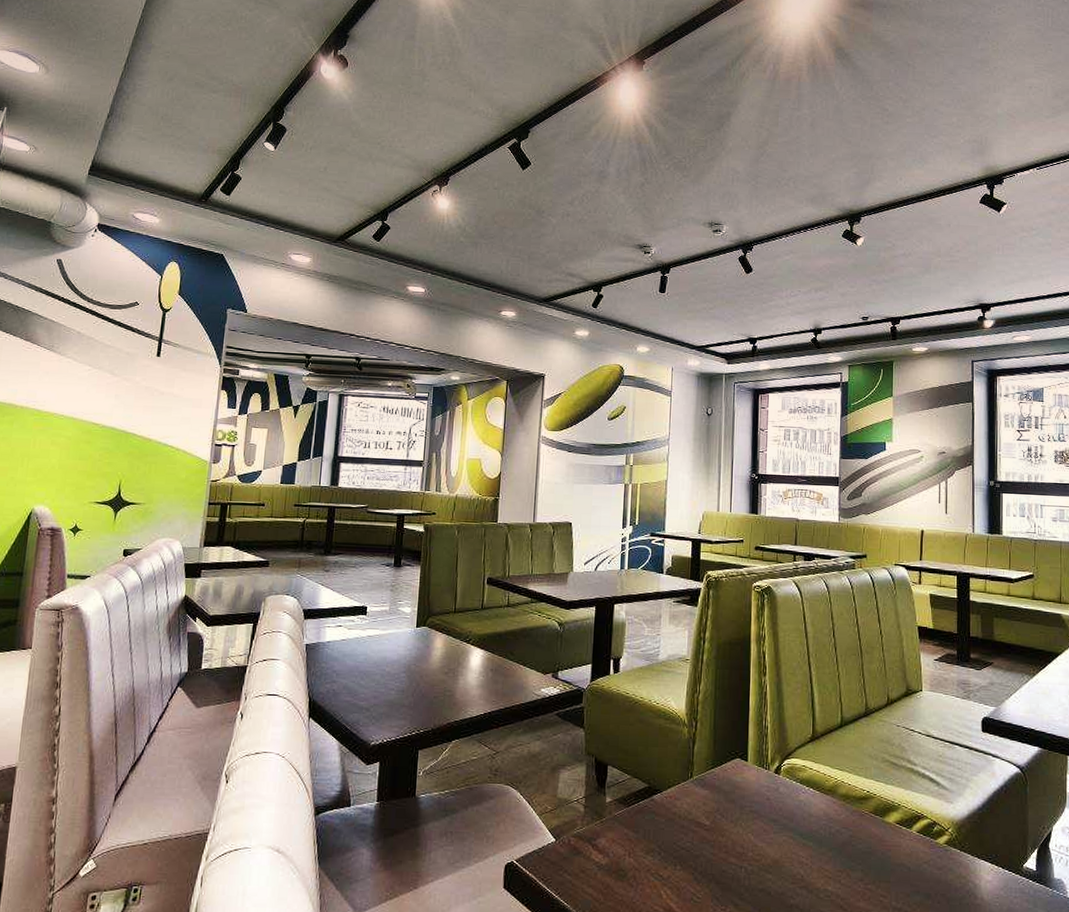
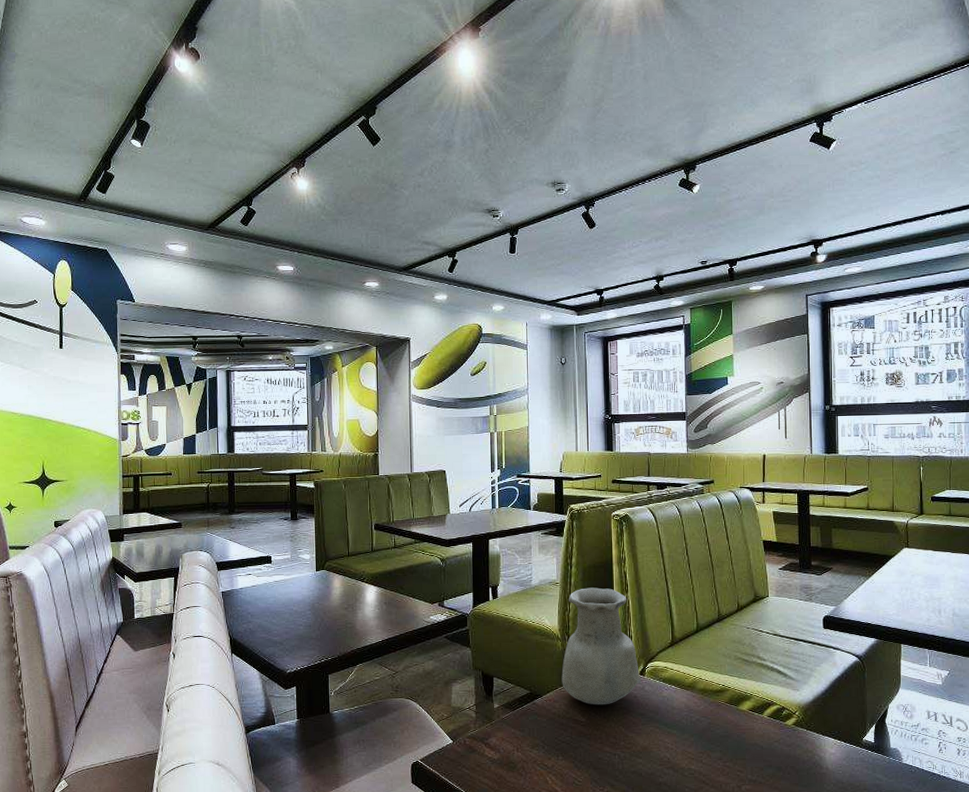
vase: none [685,667,774,807] -> present [561,587,639,705]

